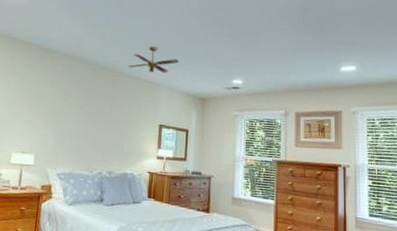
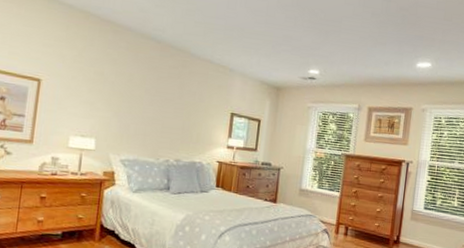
ceiling fan: present [127,45,180,73] -> none [199,26,256,58]

